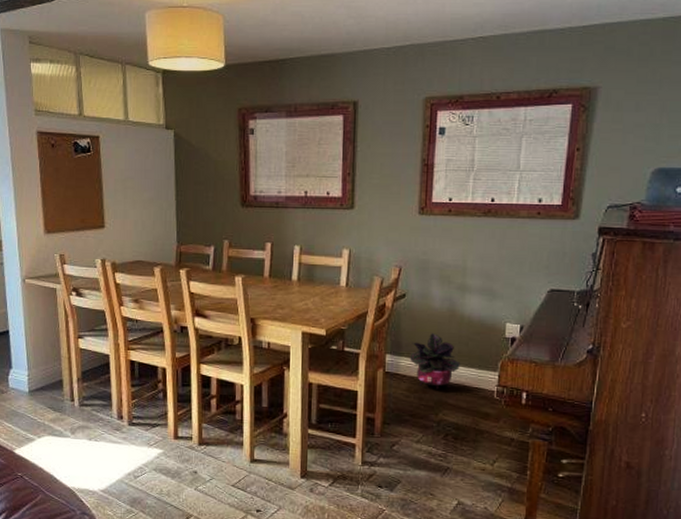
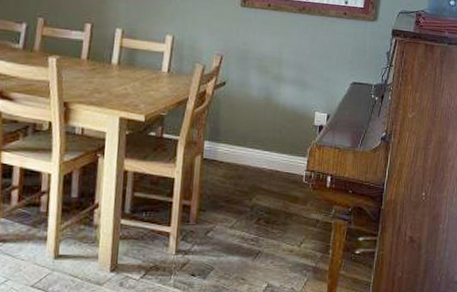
potted plant: present [410,333,461,389] -> none [227,120,275,175]

